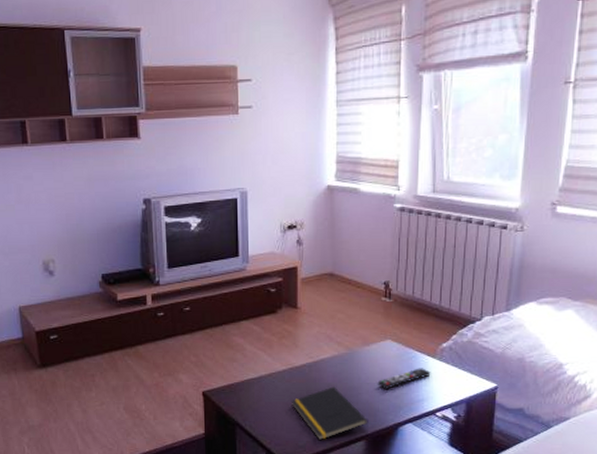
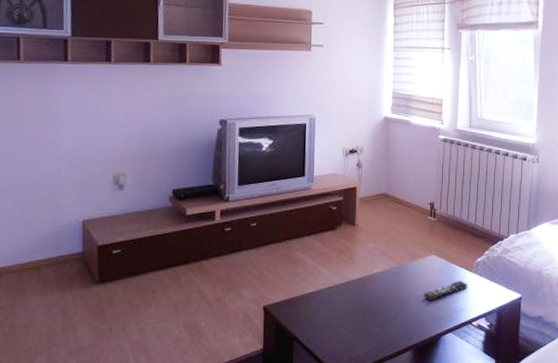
notepad: present [290,386,369,440] -> none [346,299,415,352]

